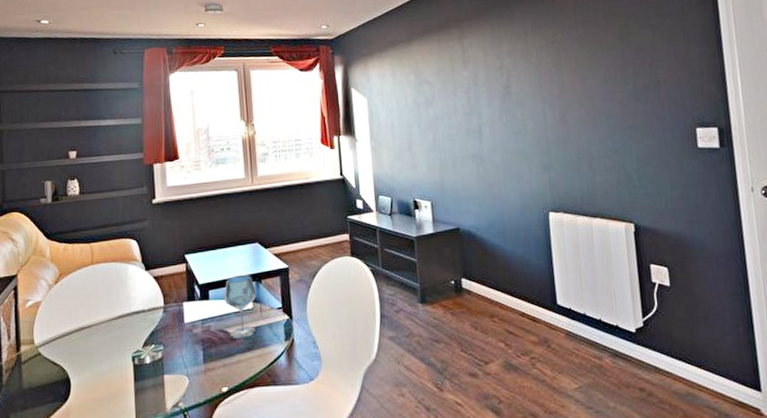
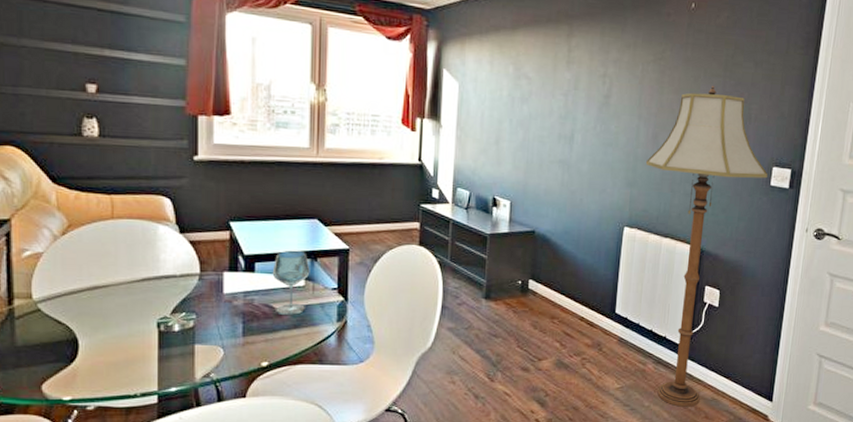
books: present [41,180,67,204] -> none [45,114,82,142]
floor lamp: none [558,57,693,406] -> present [645,85,768,407]

